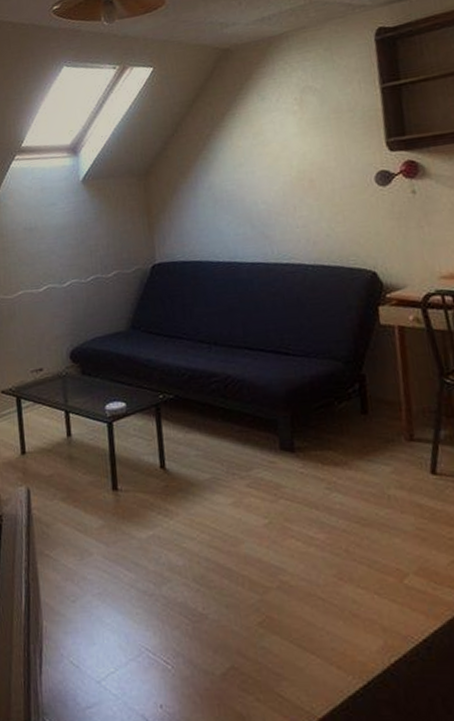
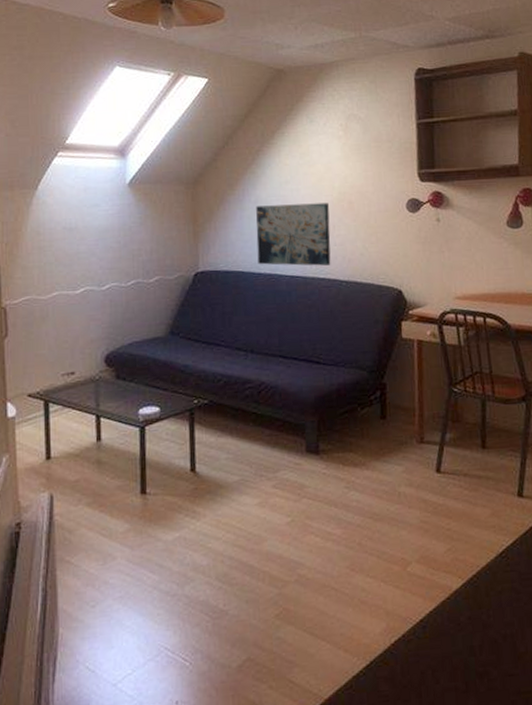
wall art: none [210,183,294,254] -> present [256,202,331,266]

